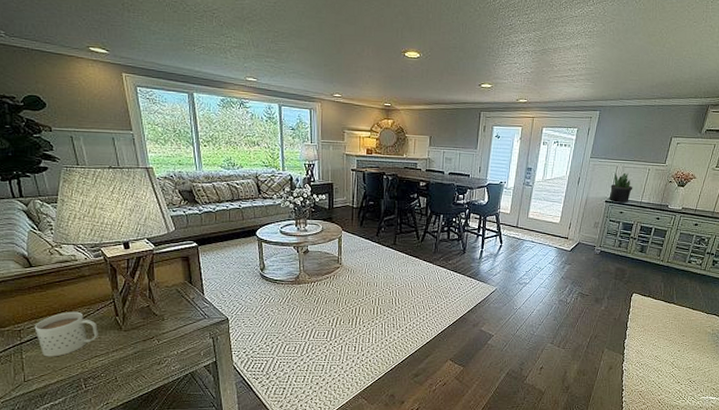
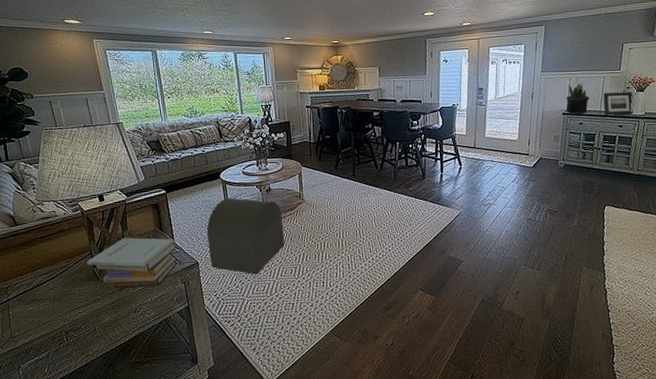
mug: present [34,311,99,357] -> none [20,265,79,312]
books: none [109,288,206,339] -> present [86,237,177,288]
treasure chest: none [239,256,319,335] -> present [206,198,284,275]
picture frame: none [644,185,673,208] -> present [603,92,634,116]

